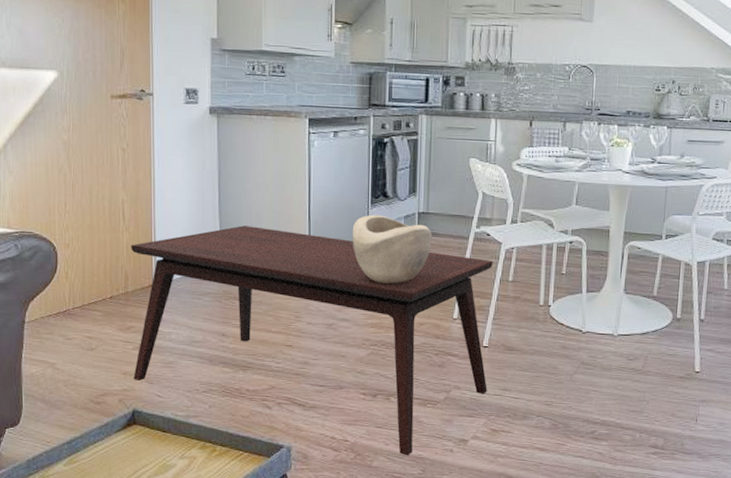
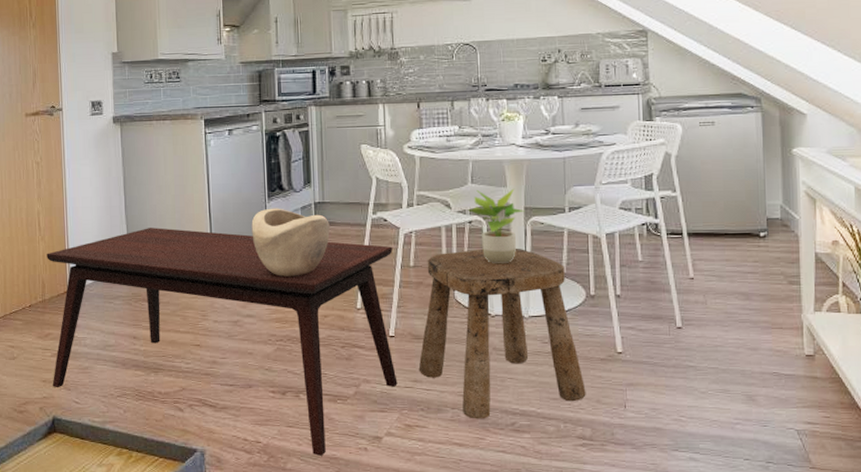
stool: none [508,268,663,427] -> present [418,248,586,419]
potted plant: none [569,212,624,285] -> present [467,188,525,264]

